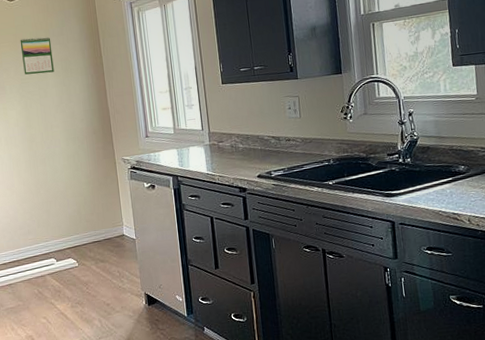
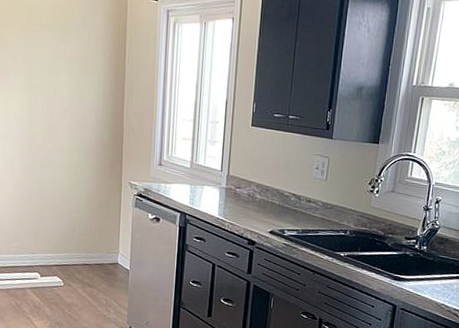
calendar: present [20,36,54,75] -> none [33,21,70,69]

